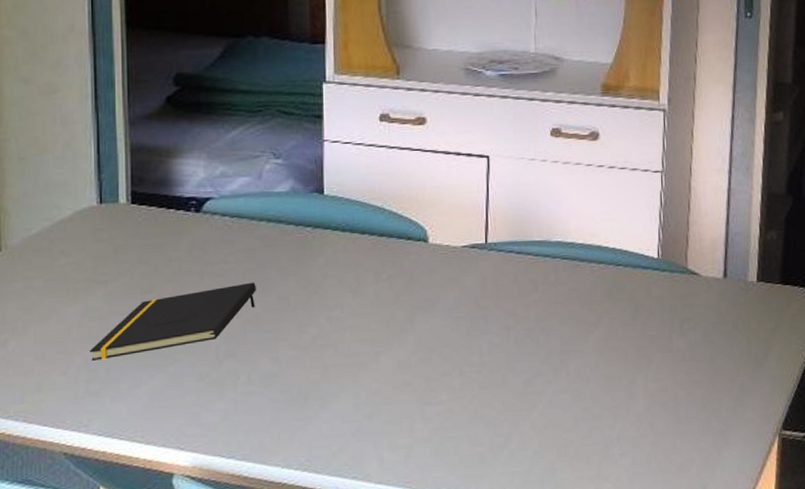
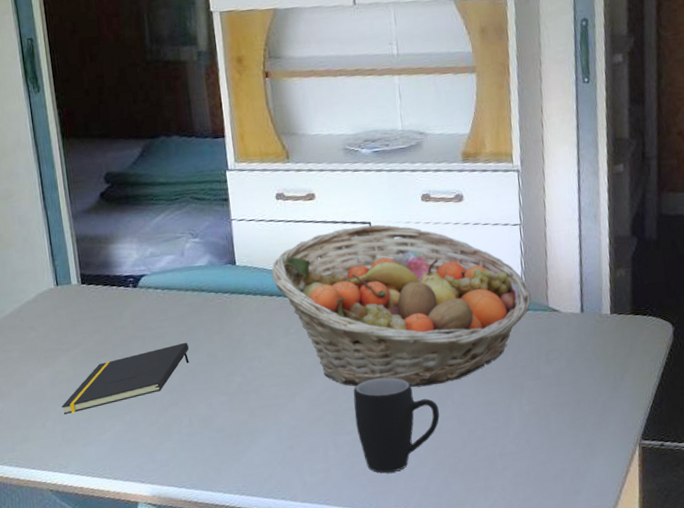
fruit basket: none [366,159,668,353] -> present [272,224,531,388]
mug: none [450,339,550,453] -> present [353,377,440,473]

